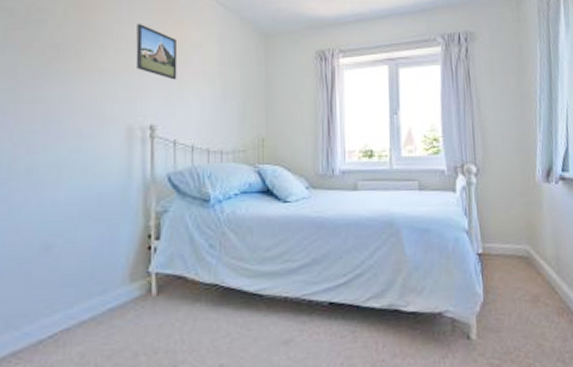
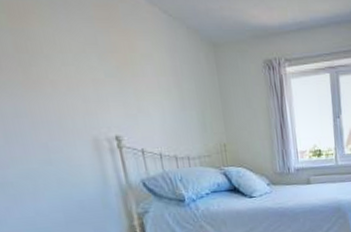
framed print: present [135,24,178,80] -> none [79,33,133,91]

